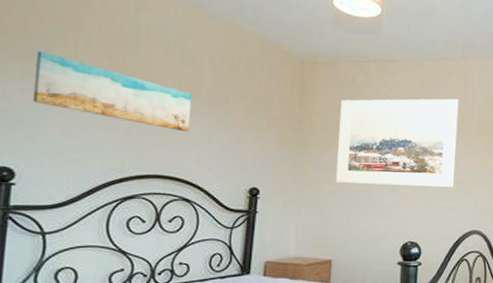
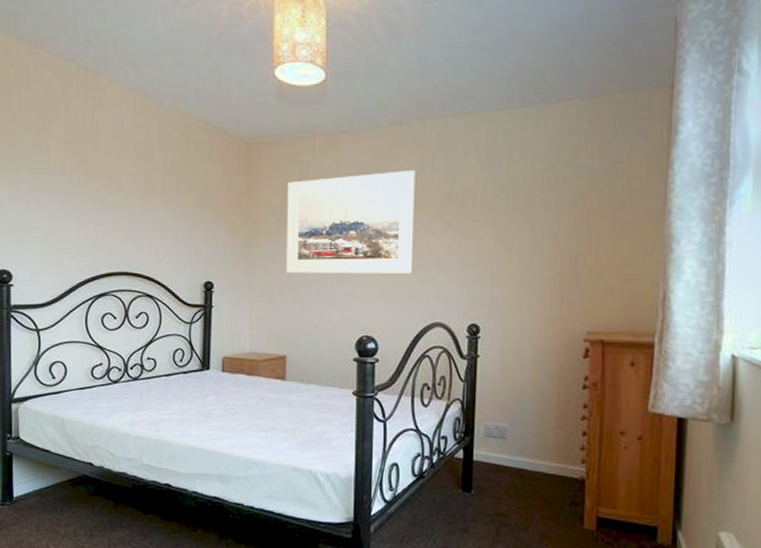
wall art: present [32,50,192,132] -> none [18,158,148,228]

